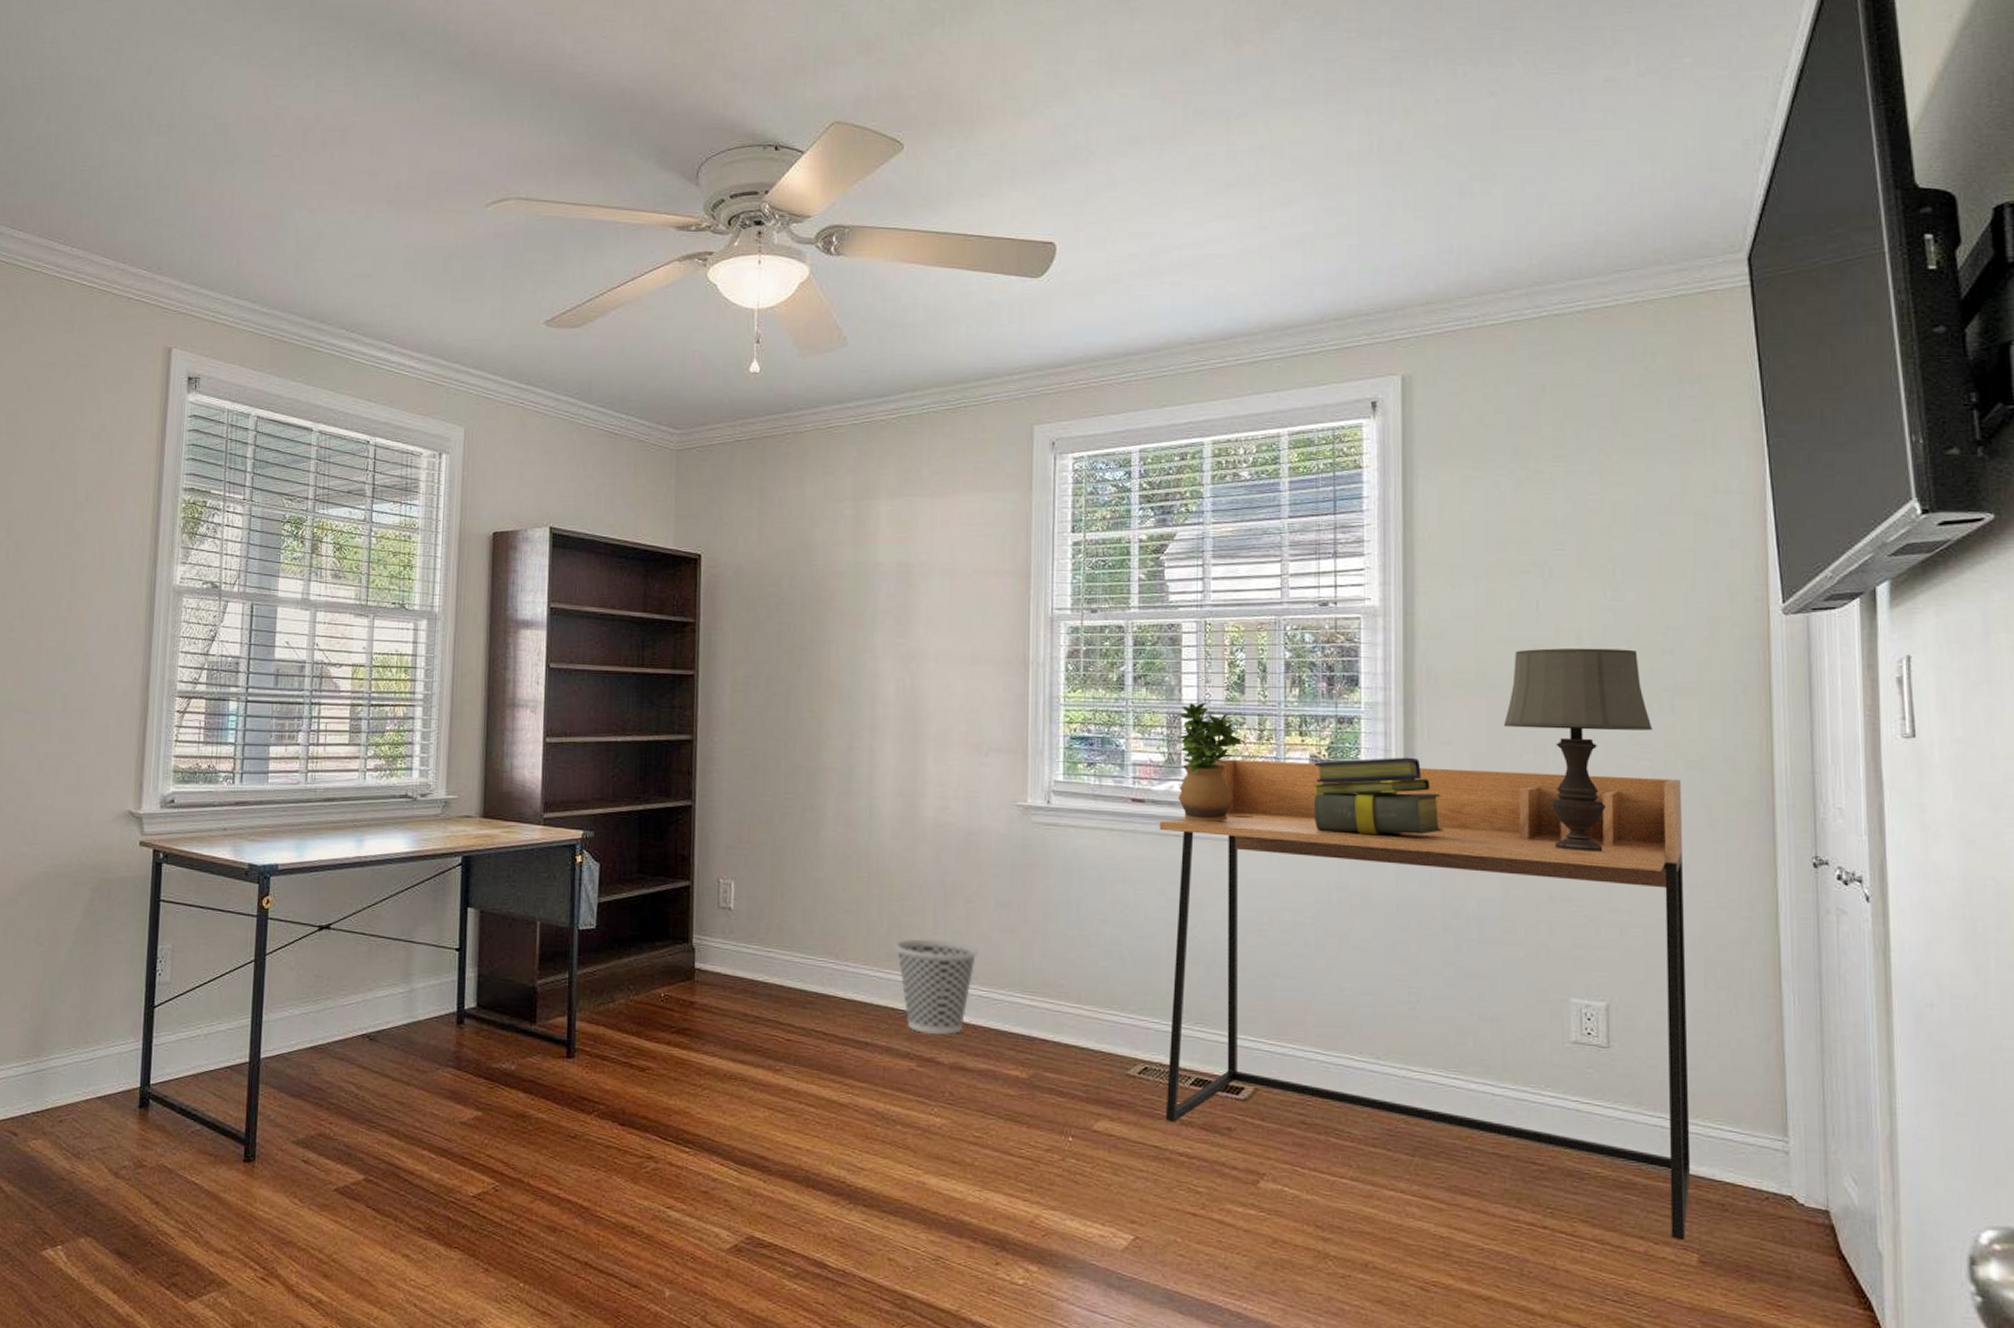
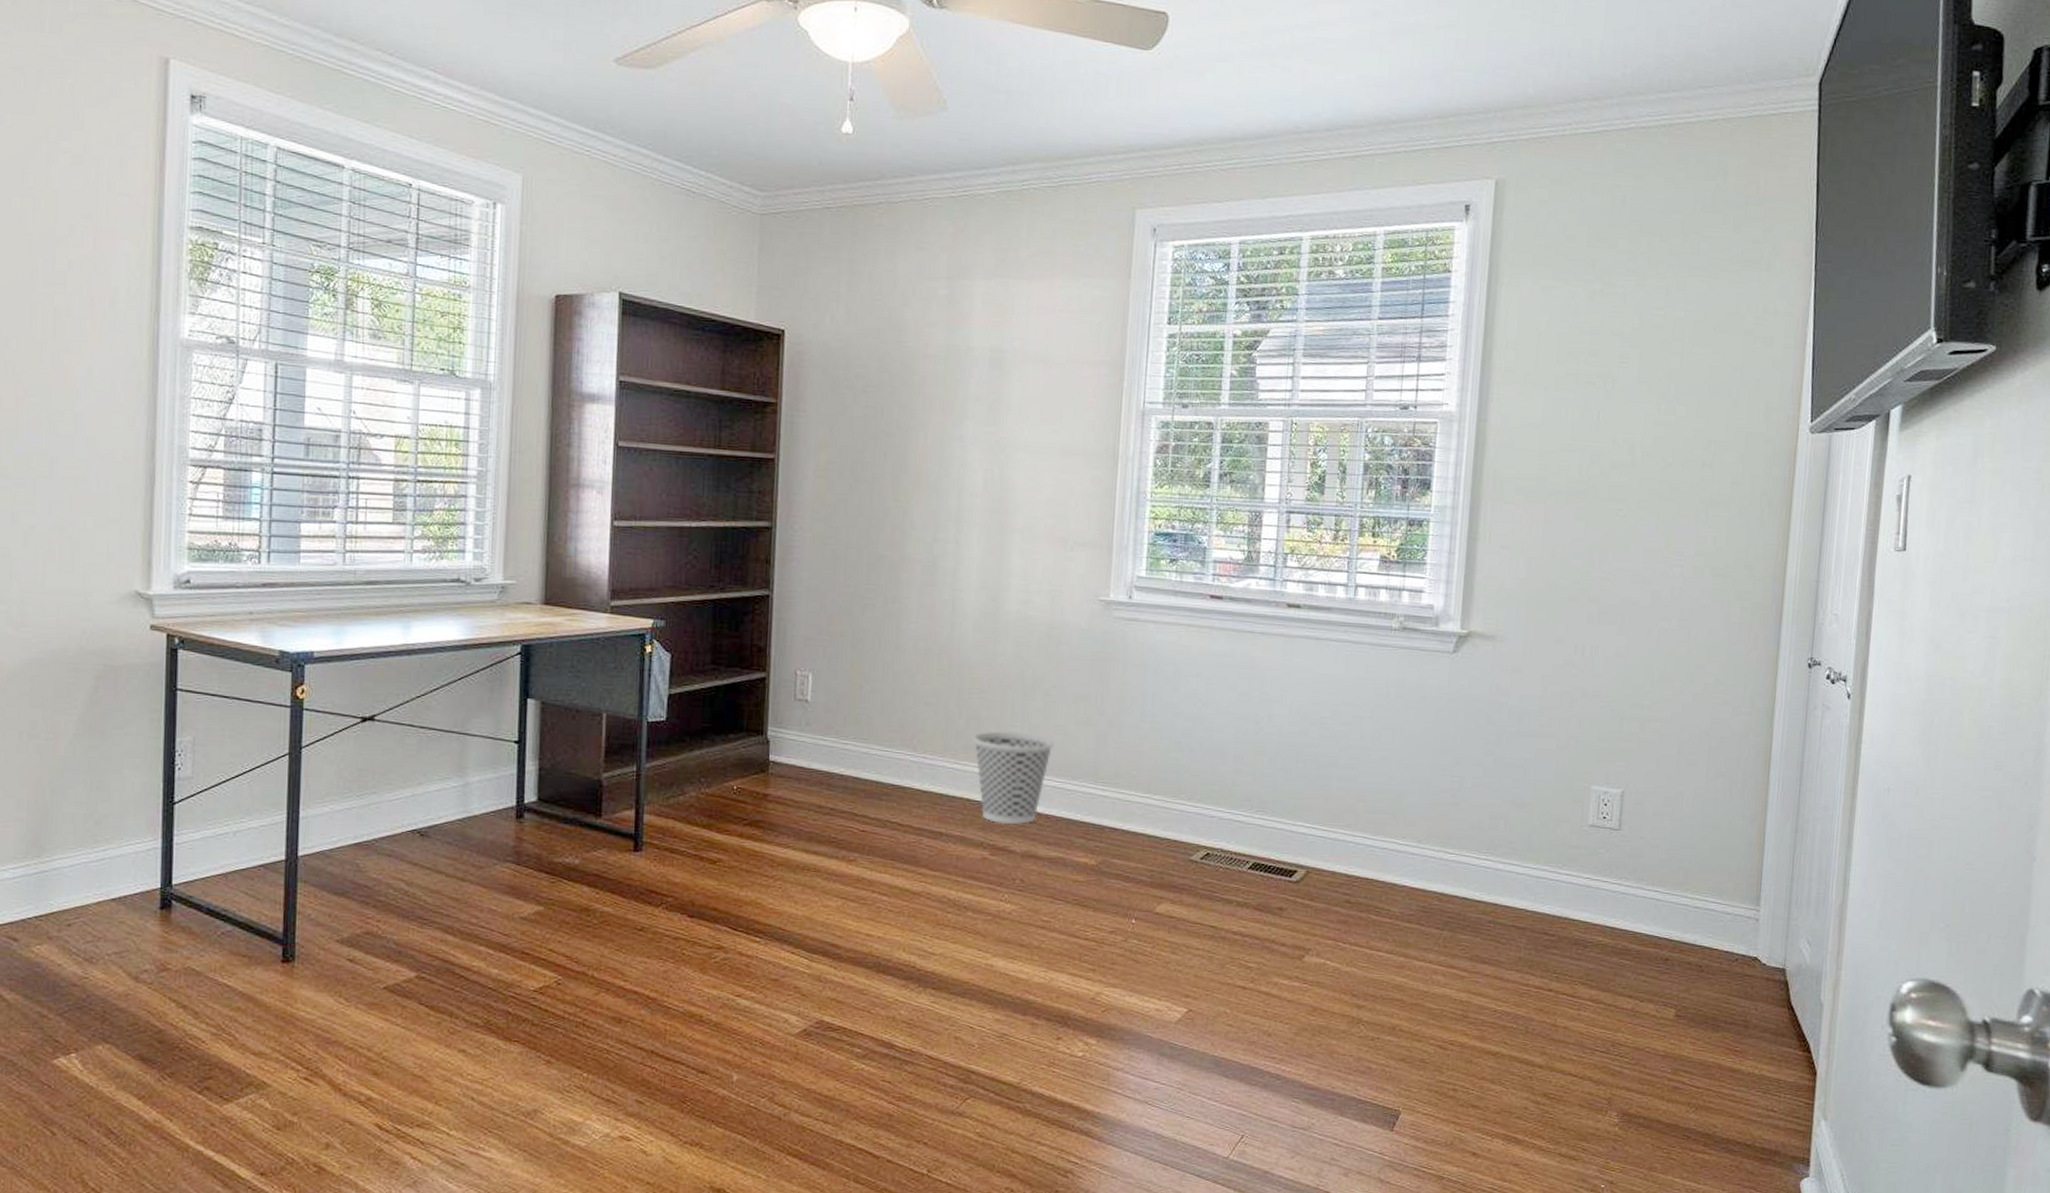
desk: present [1159,759,1691,1241] -> none [1223,558,1706,998]
potted plant: present [1178,702,1242,822] -> none [1255,501,1319,619]
stack of books: present [1310,757,1444,836] -> none [1379,559,1496,634]
table lamp: present [1503,648,1653,852] -> none [1557,458,1687,652]

